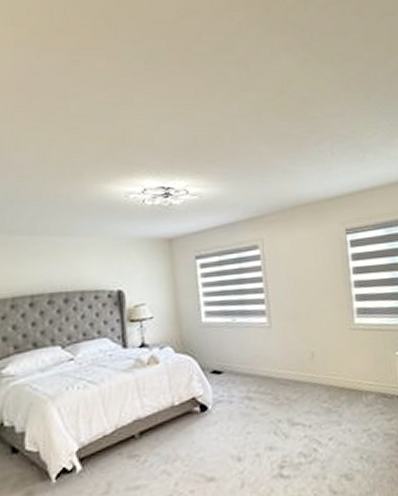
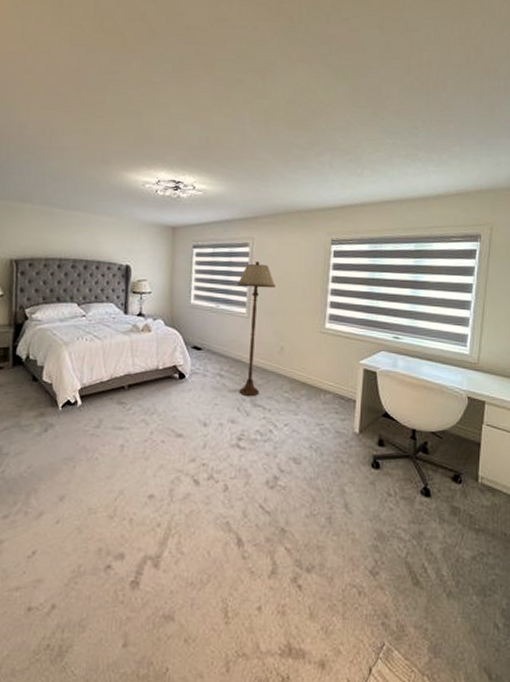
floor lamp: none [252,263,295,416] -> present [237,261,275,397]

